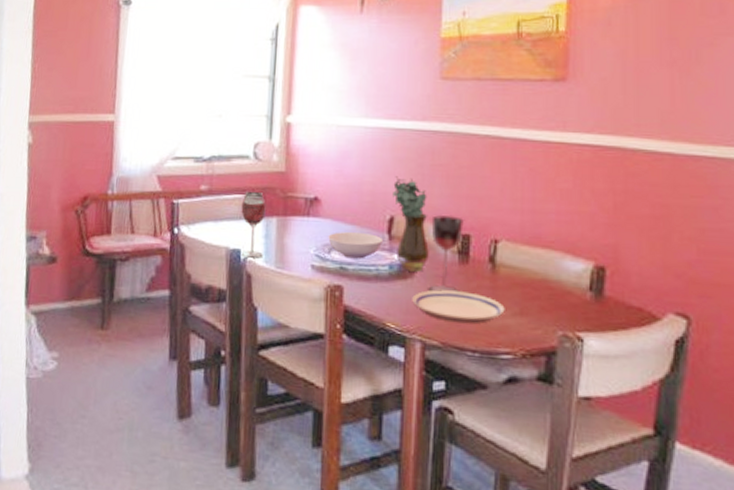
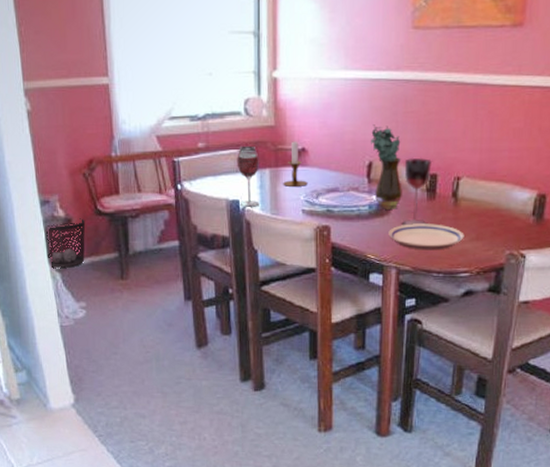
waste bin: none [25,257,70,312] -> present [47,218,85,268]
candlestick: none [291,189,319,239] -> present [283,141,308,186]
bowl: present [328,231,384,259] -> none [315,177,364,202]

